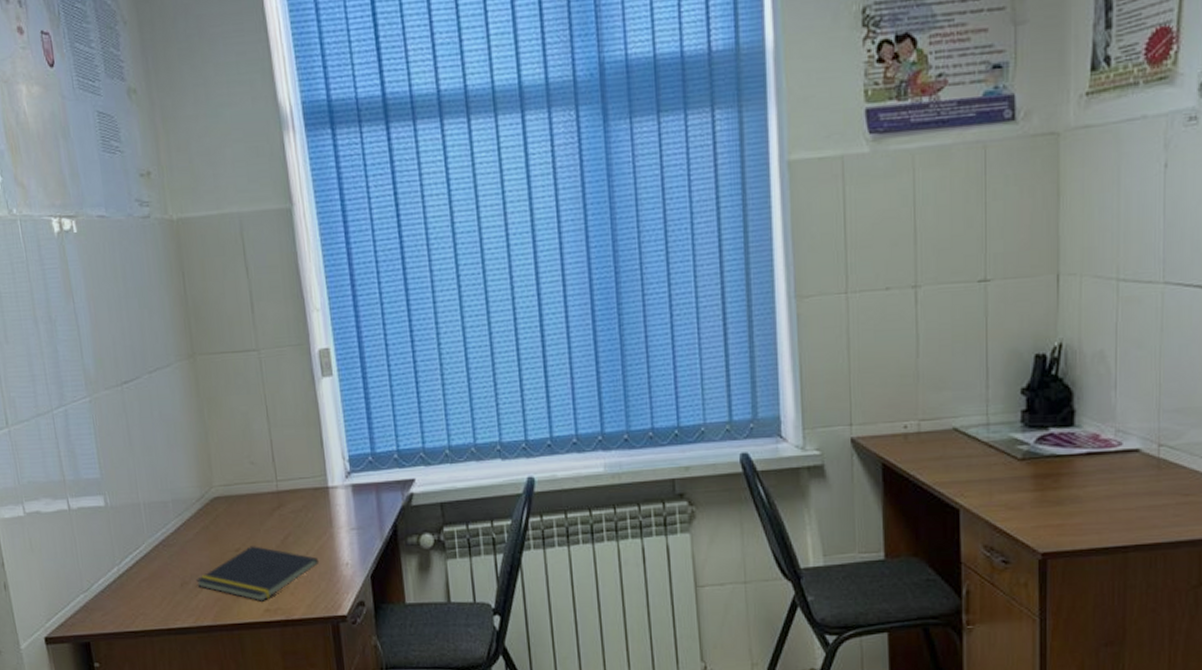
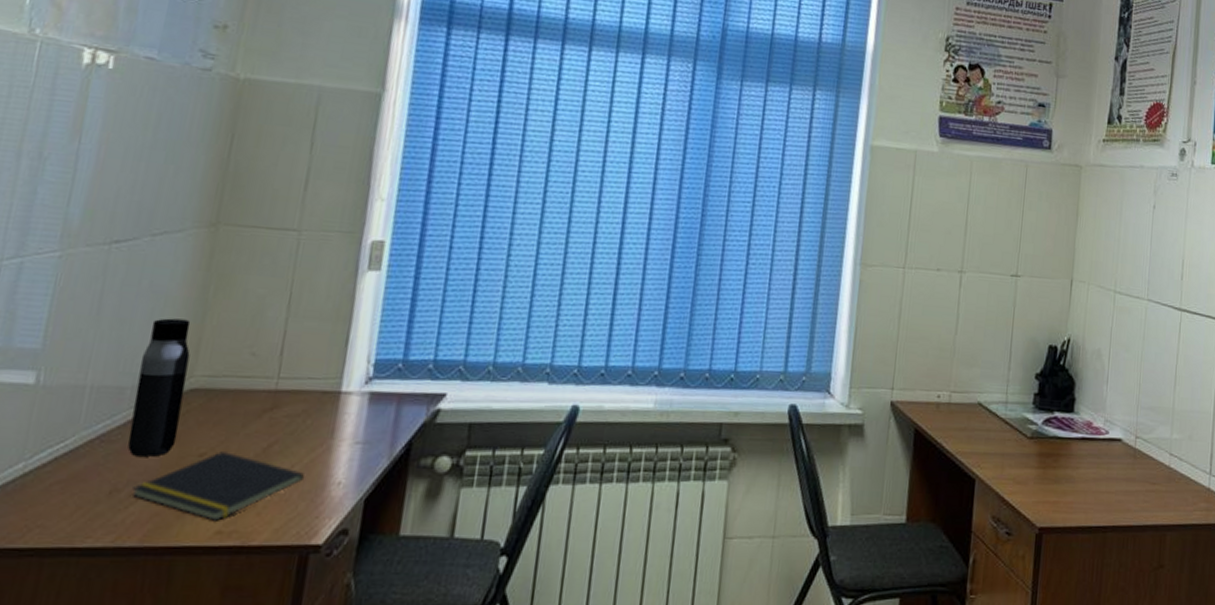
water bottle: none [170,440,216,555] -> present [127,318,191,457]

